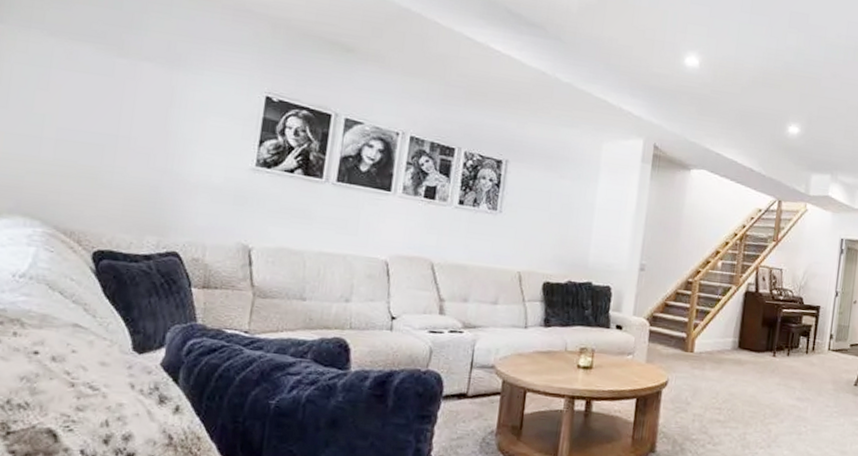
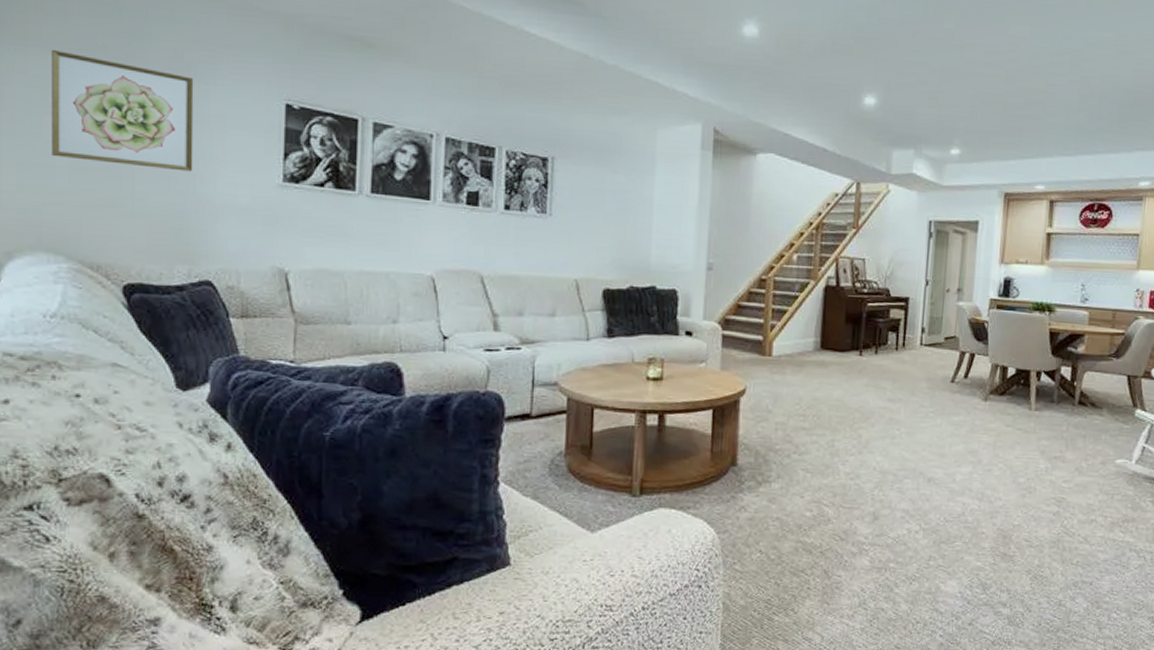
wall art: none [41,33,183,152] -> present [52,50,194,172]

